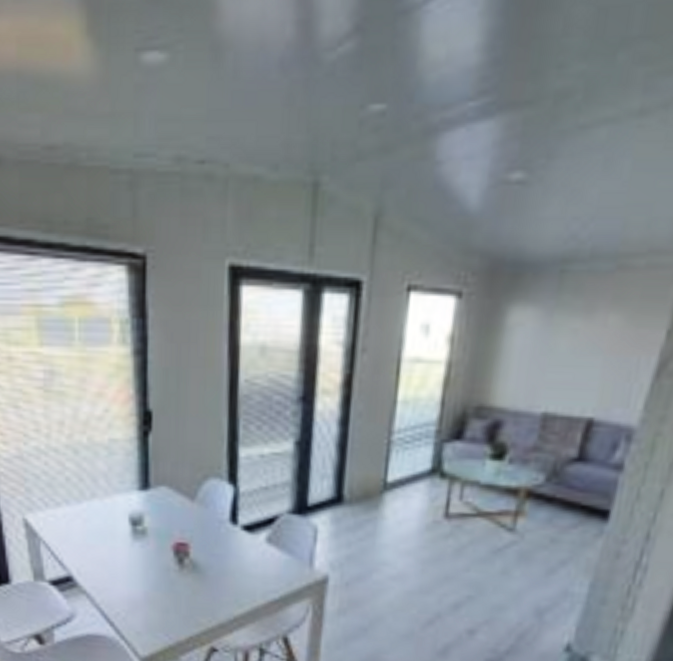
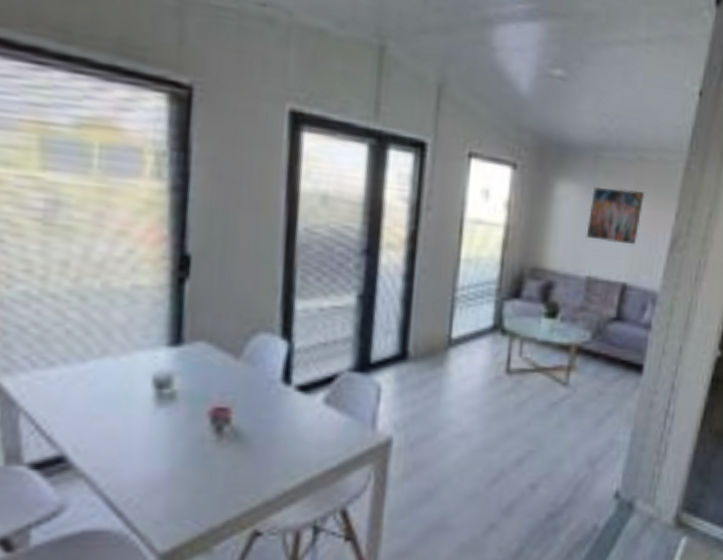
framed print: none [543,306,625,374] -> present [586,186,645,245]

